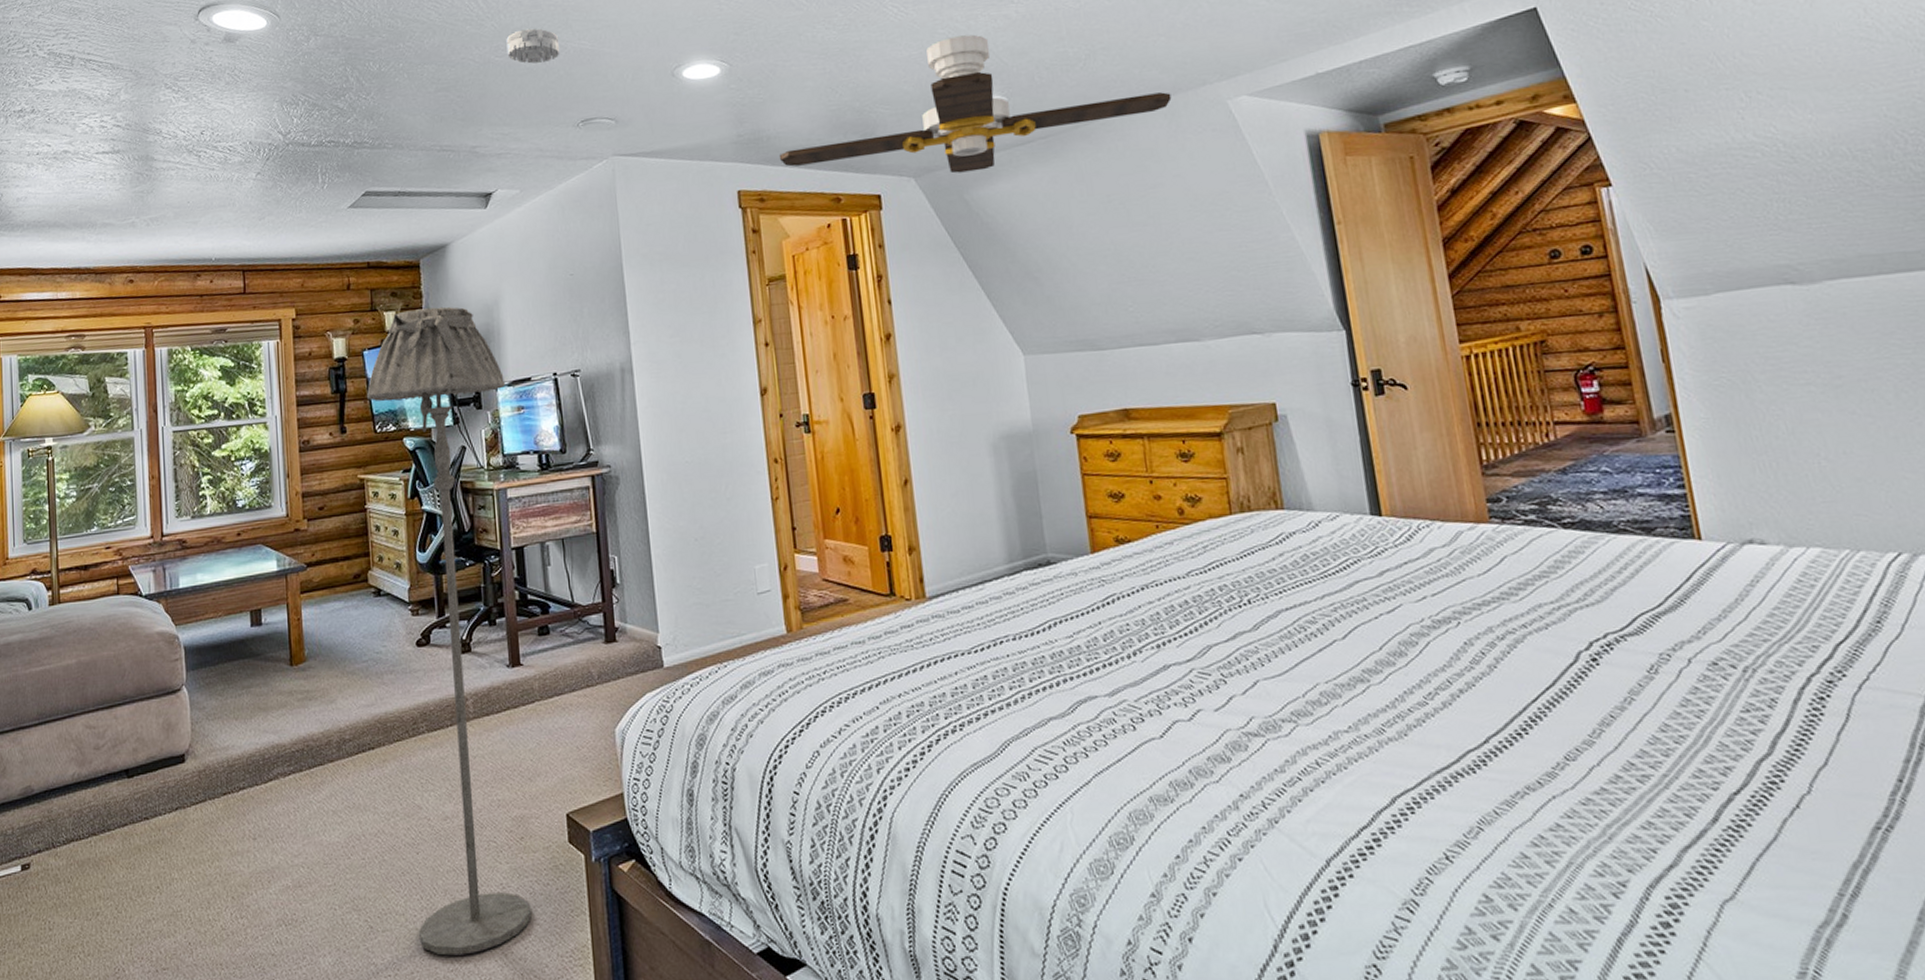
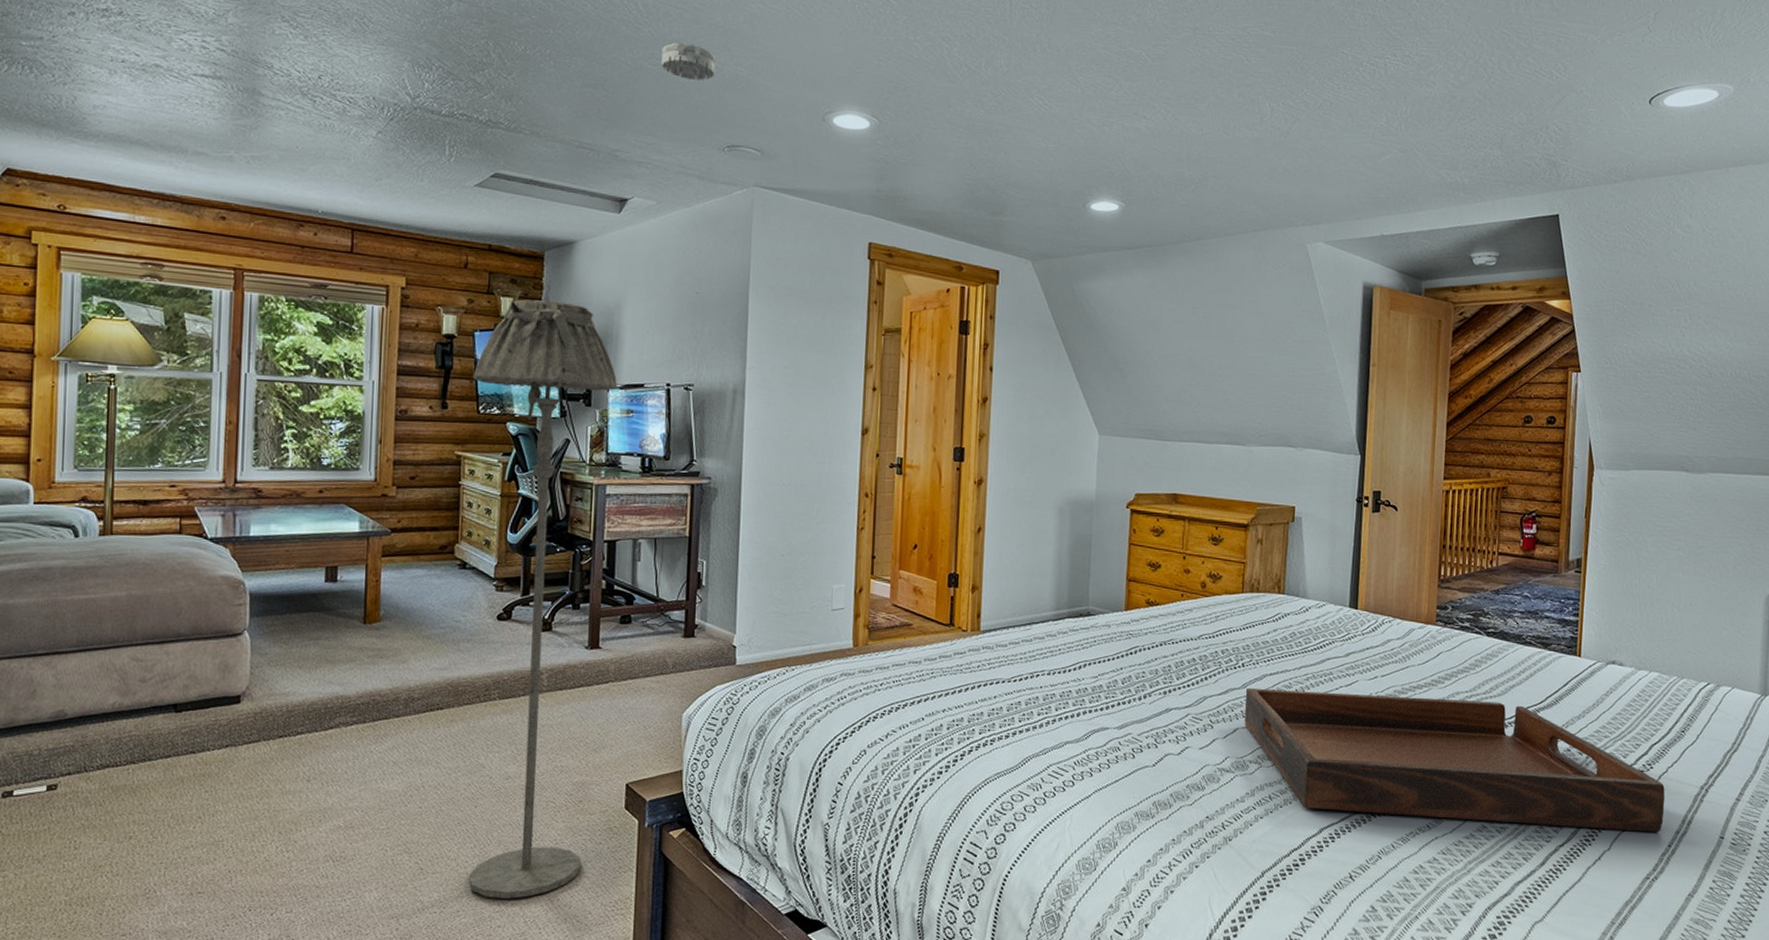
ceiling fan: present [779,34,1172,174] -> none [912,138,1263,266]
serving tray: none [1258,611,1883,774] -> present [1244,687,1665,833]

